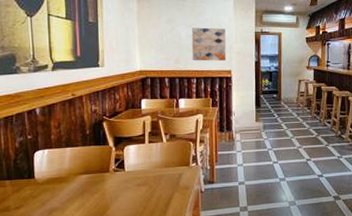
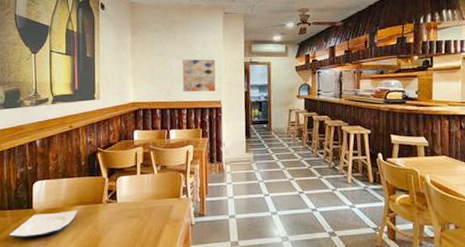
plate: none [9,179,84,208] -> present [9,210,78,238]

